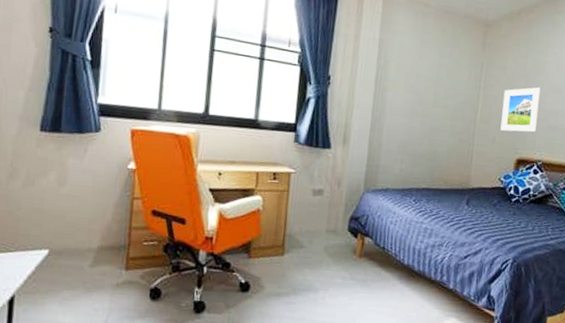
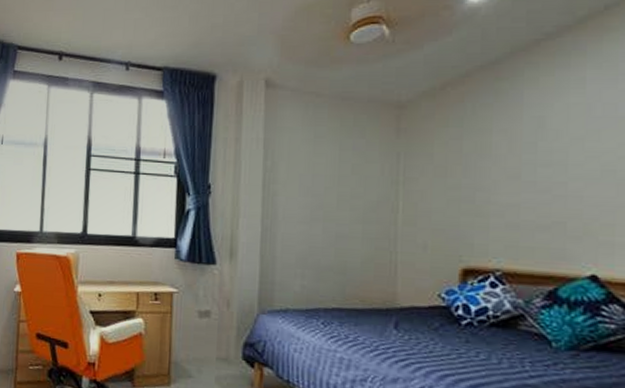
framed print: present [500,87,541,133] -> none [432,174,489,234]

